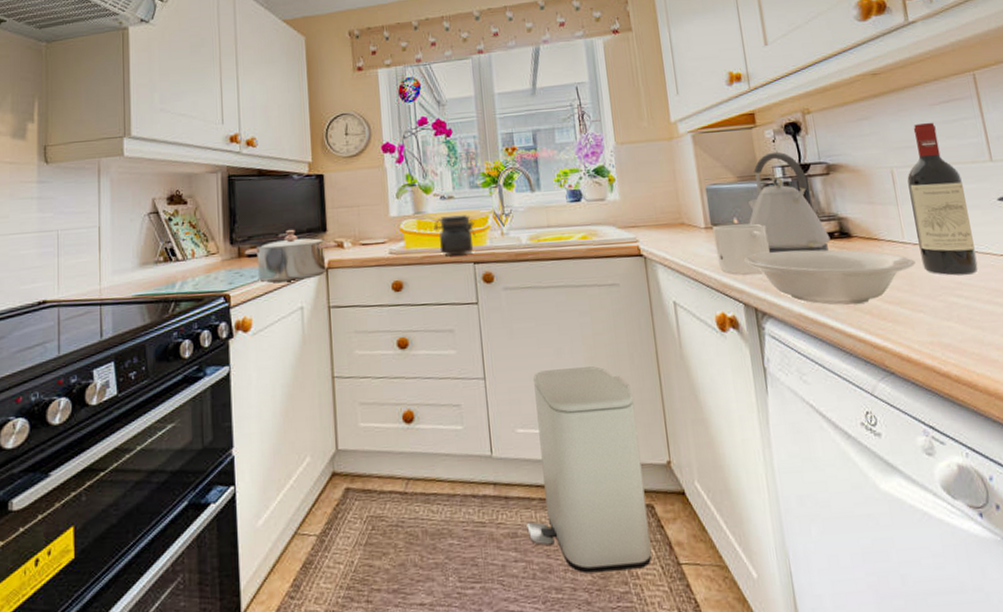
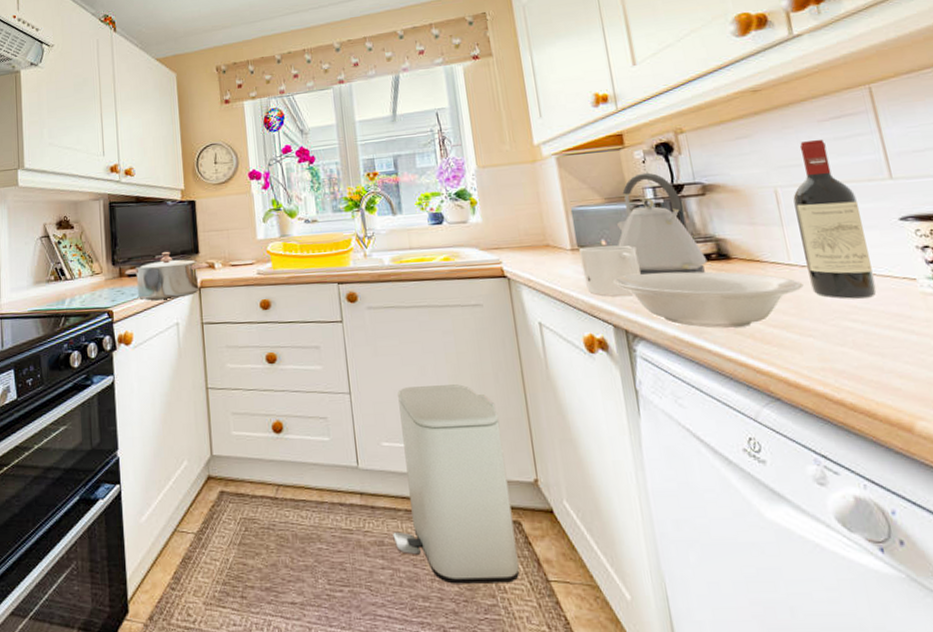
jar: present [433,214,477,256] -> none [299,237,341,277]

